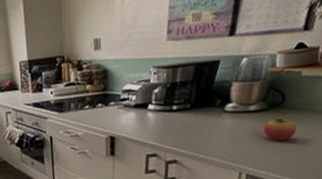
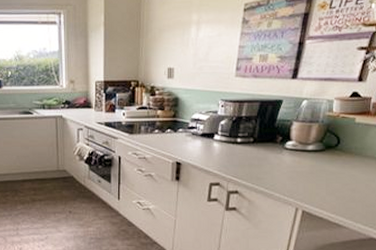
fruit: present [263,117,297,141] -> none [319,159,350,181]

